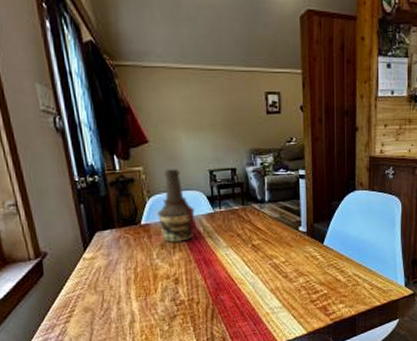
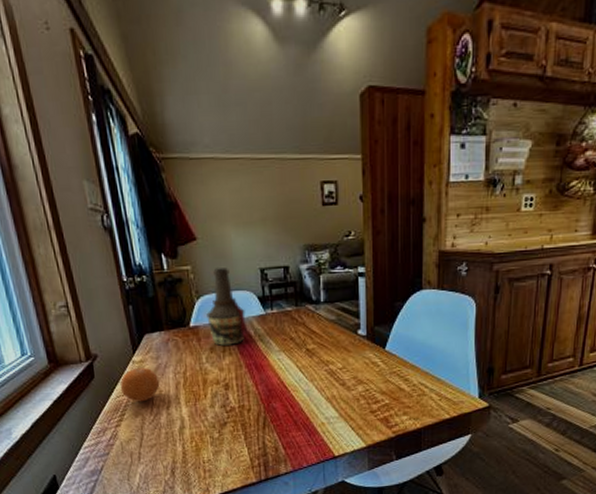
fruit: none [70,264,110,298] -> present [120,367,159,402]

